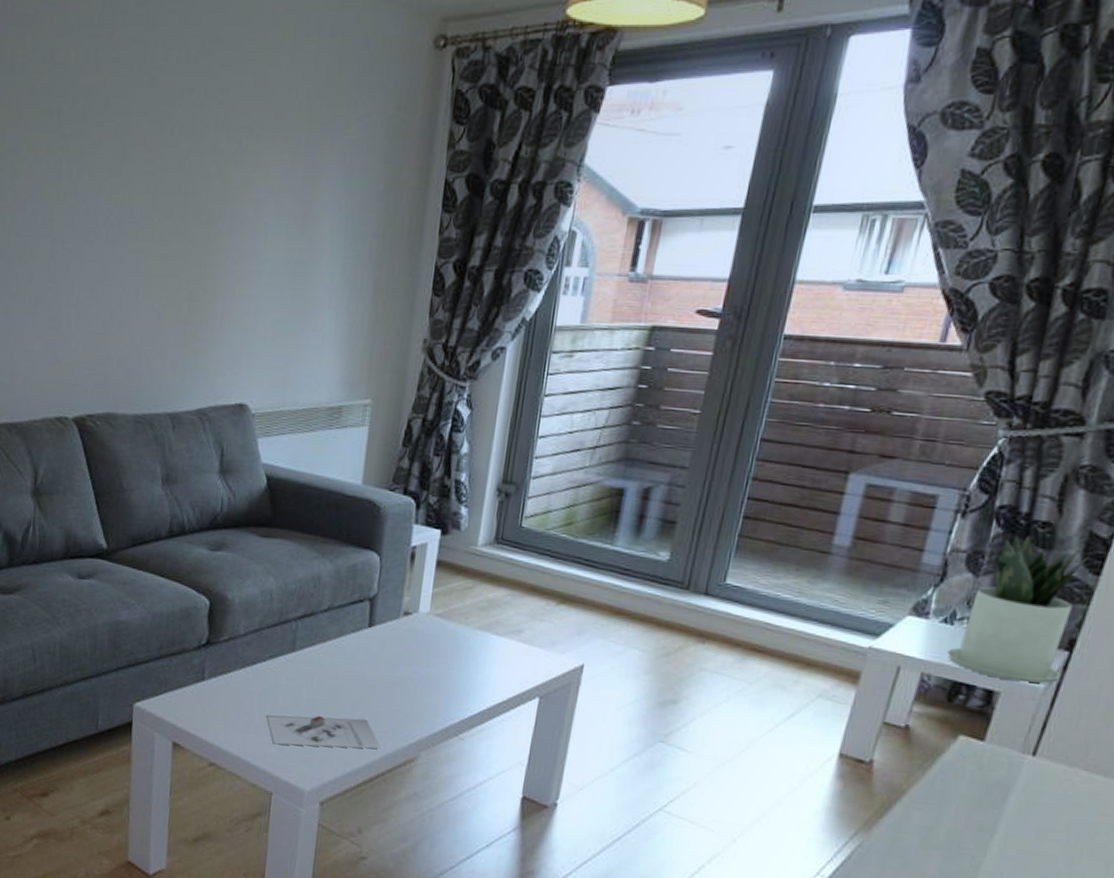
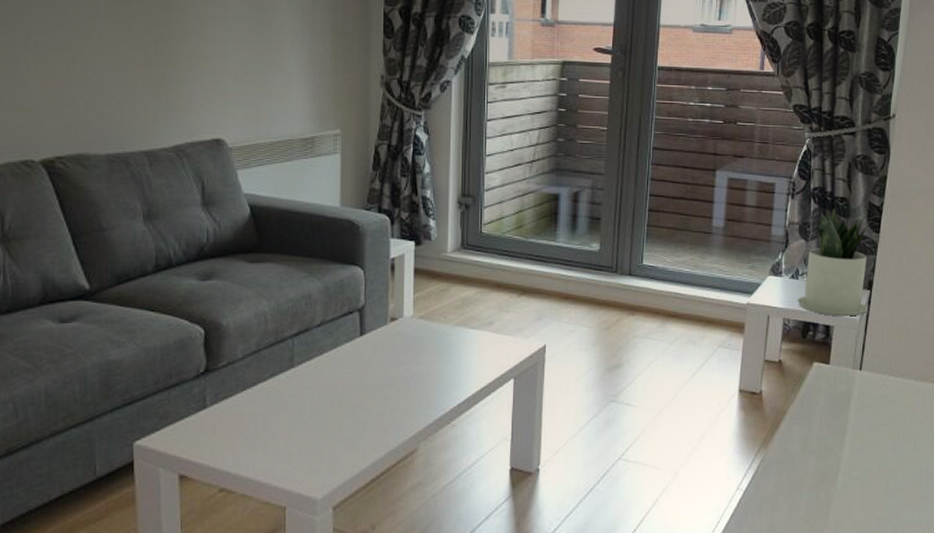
architectural model: present [266,715,381,749] -> none [272,422,383,460]

